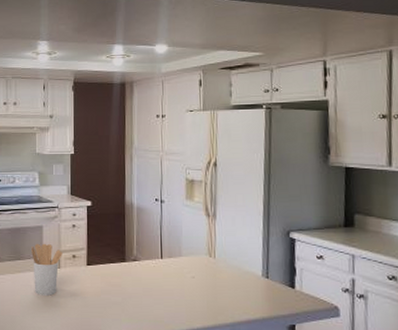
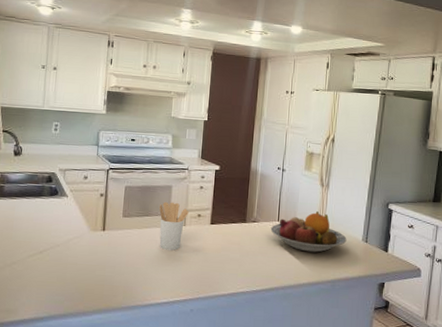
fruit bowl: none [153,244,244,292] -> present [270,210,347,253]

